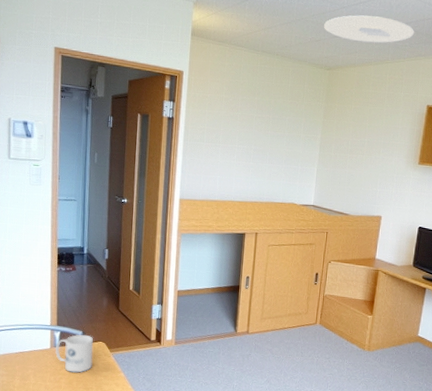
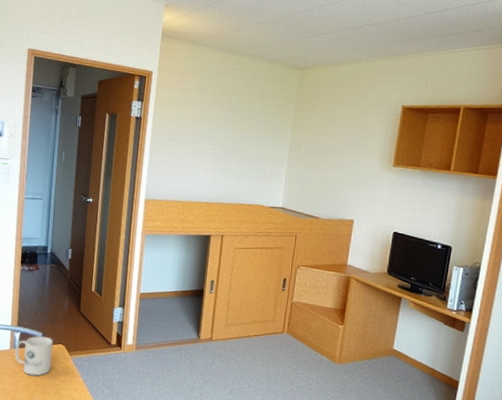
ceiling light: present [324,15,414,43] -> none [295,15,389,43]

